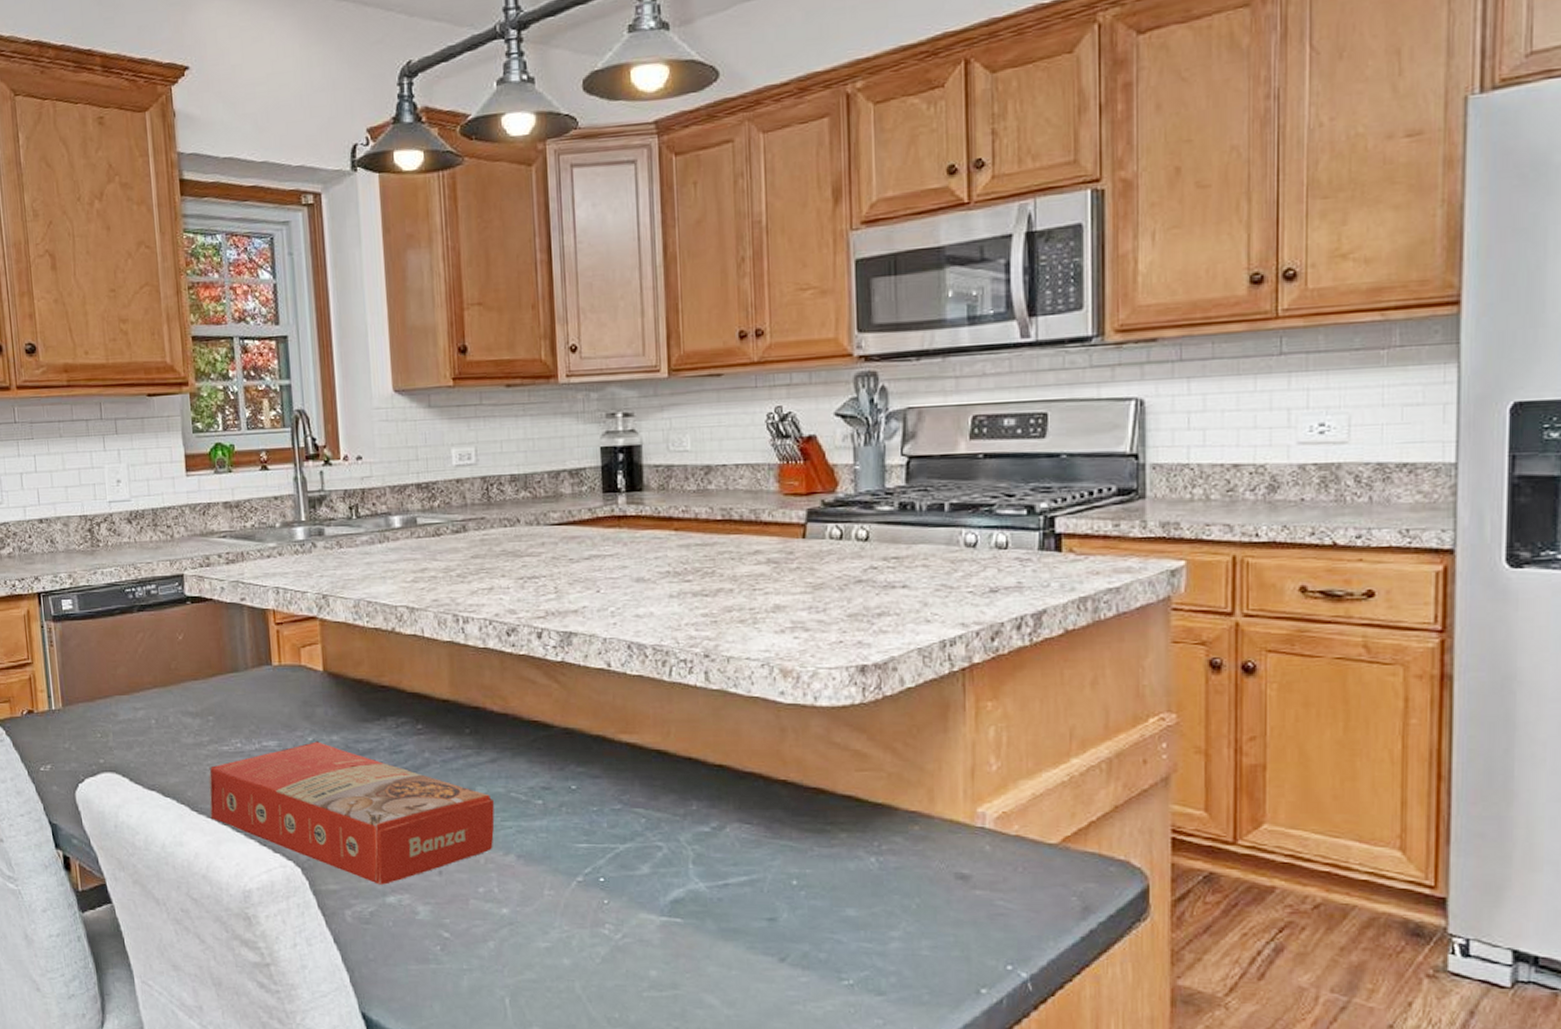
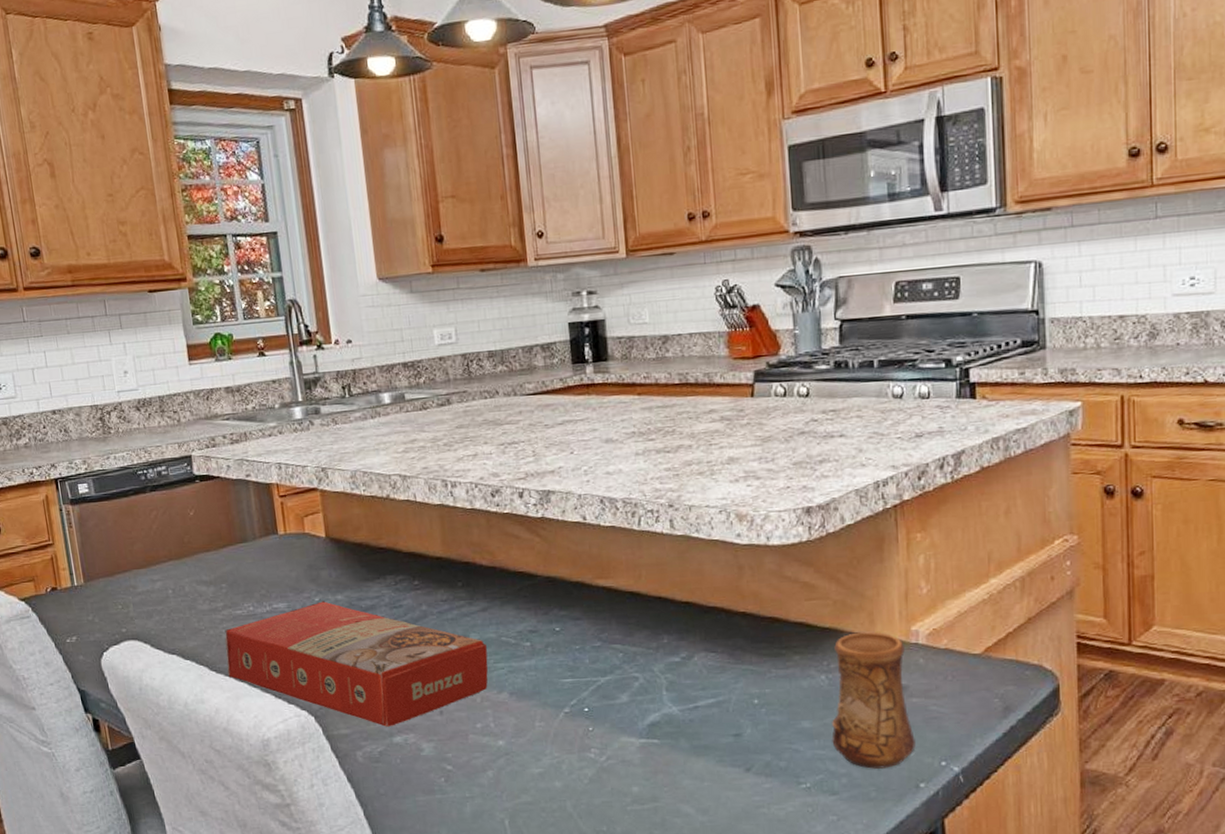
cup: none [880,811,977,969] -> present [832,631,916,769]

